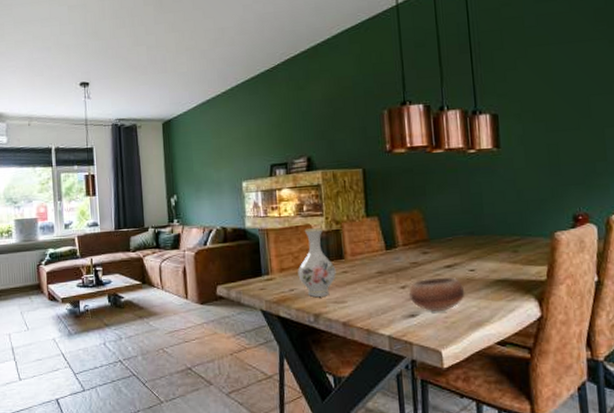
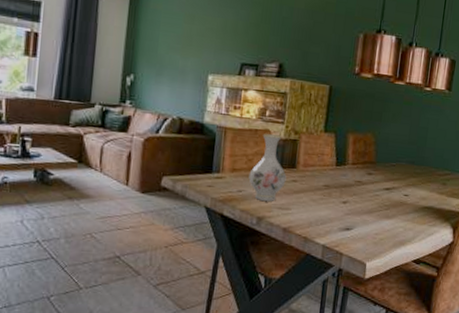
bowl: present [409,276,465,312] -> none [348,196,397,229]

